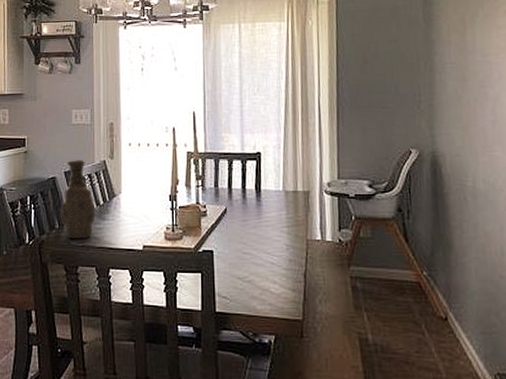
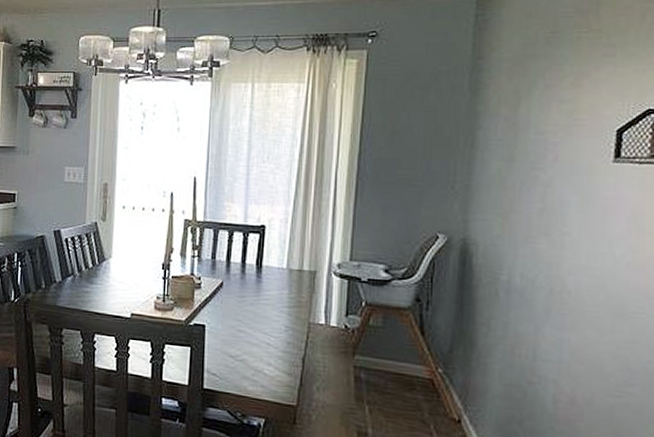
vase: present [60,160,95,239] -> none [47,219,84,301]

